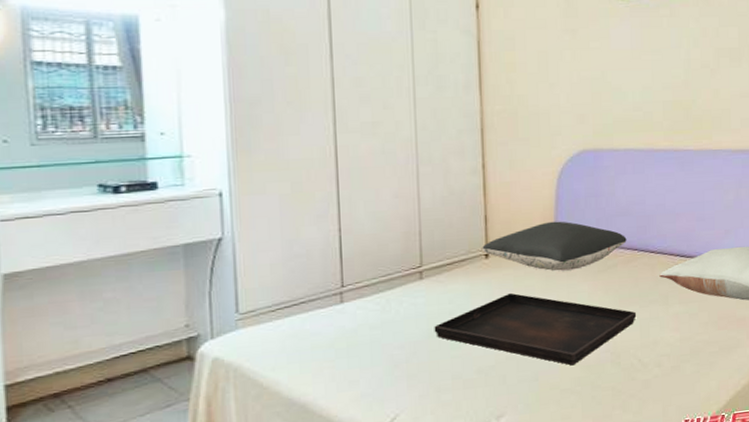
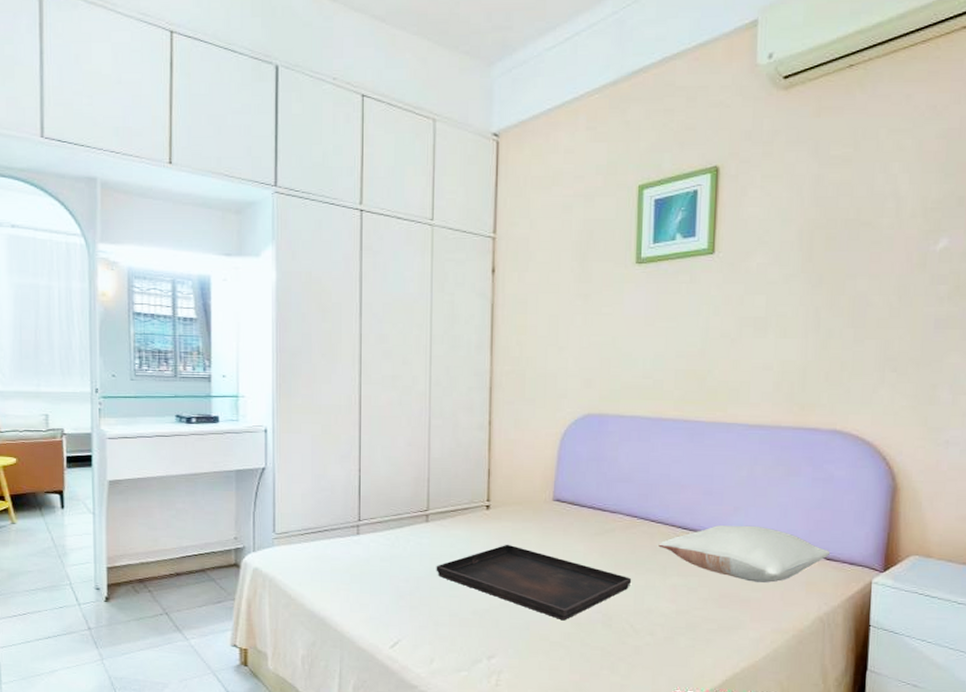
pillow: present [482,221,627,271] -> none [484,481,627,530]

